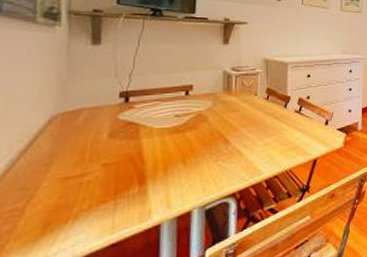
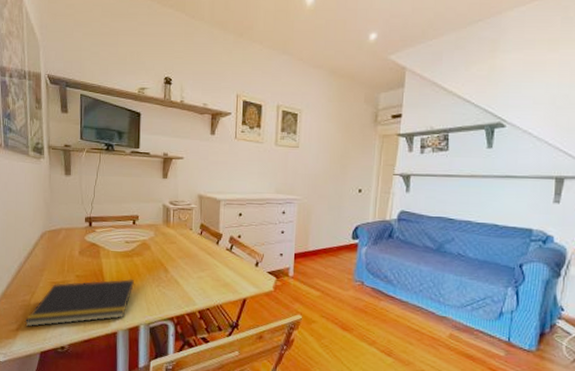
notepad: none [11,157,187,246] -> present [24,278,135,327]

